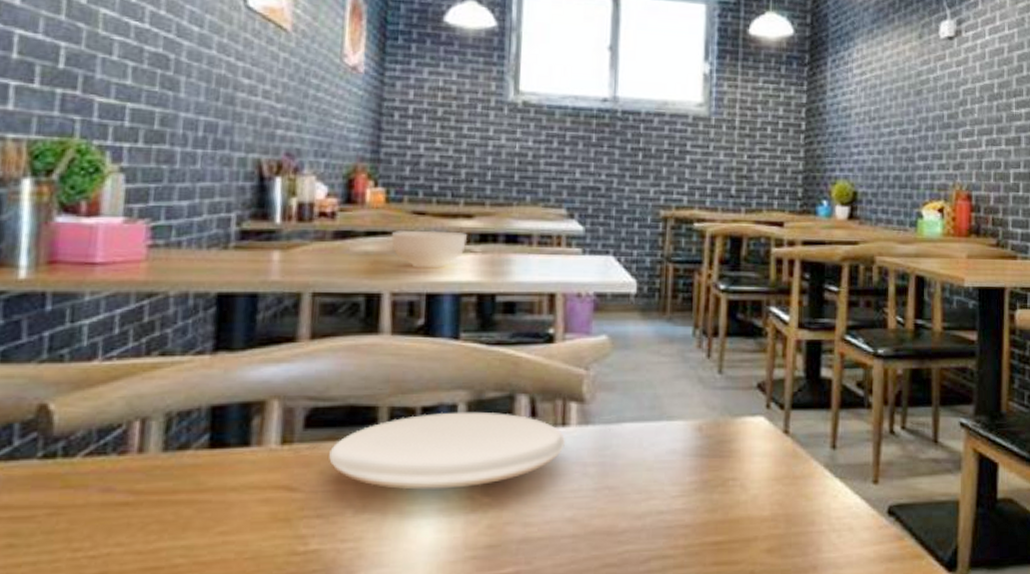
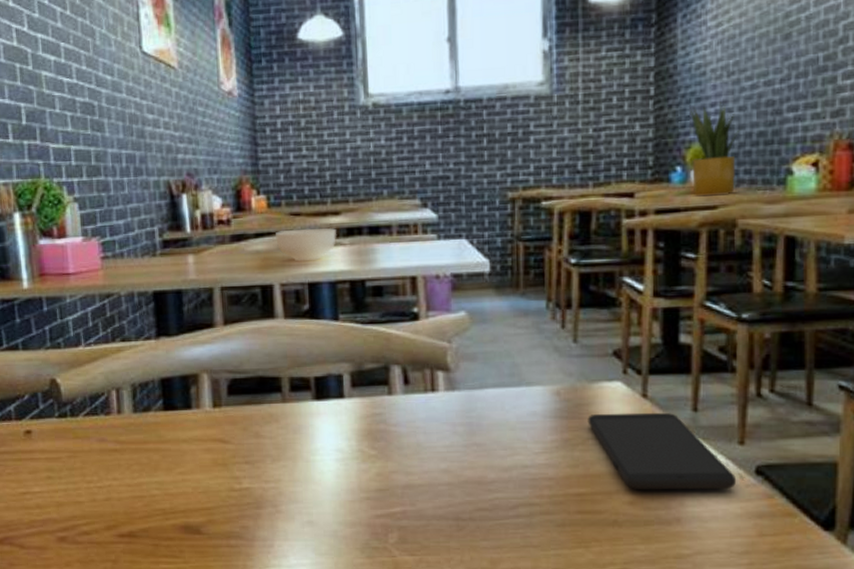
plate: present [329,411,565,490] -> none [248,380,435,444]
mobile phone: none [728,450,871,536] -> present [587,412,737,490]
planter: none [836,143,881,232] -> present [689,101,743,197]

